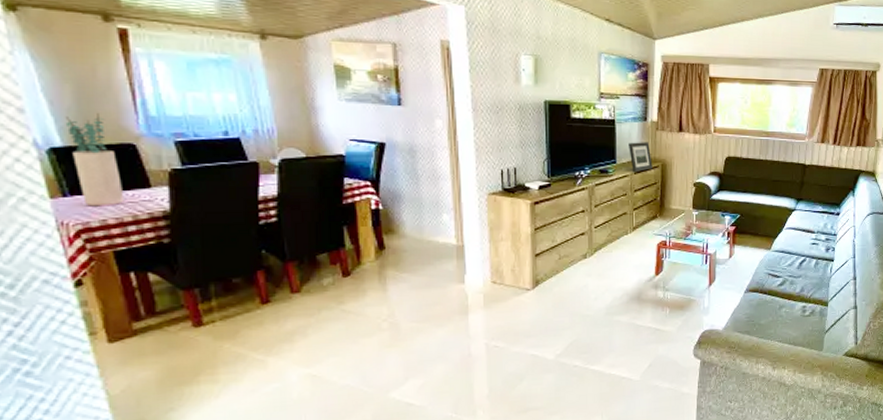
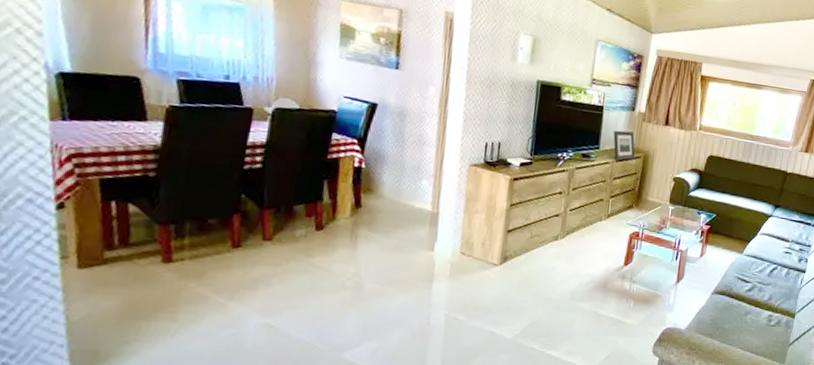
vase: present [66,112,125,207] -> none [78,43,121,135]

